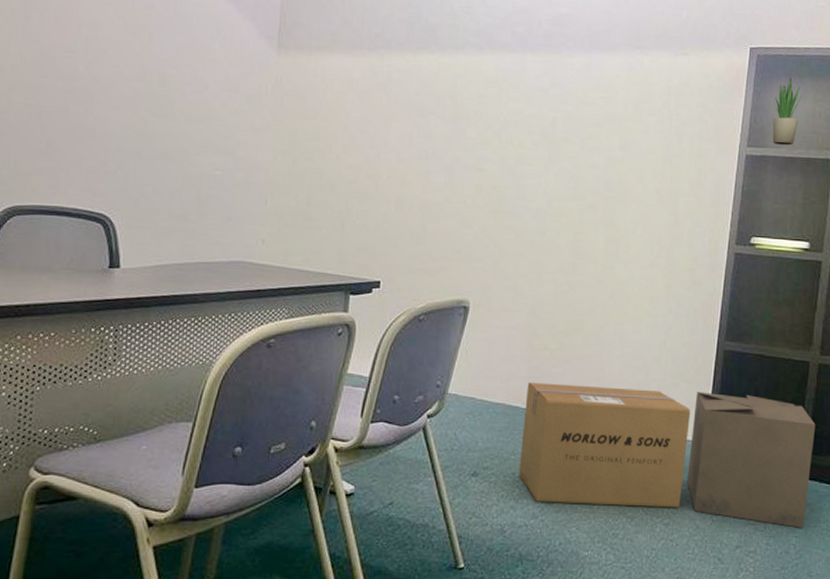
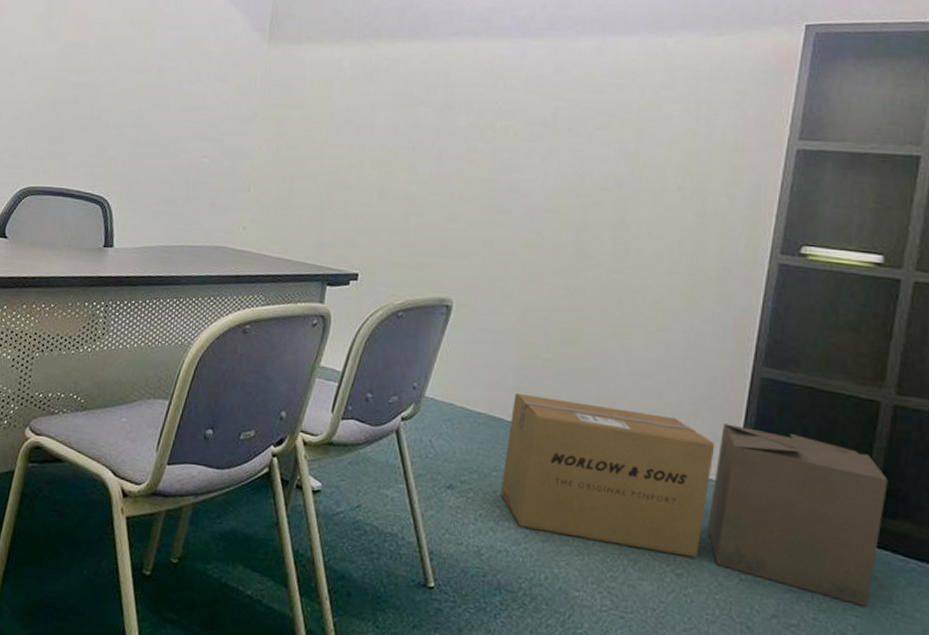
potted plant: present [772,77,802,146] -> none [834,58,876,139]

